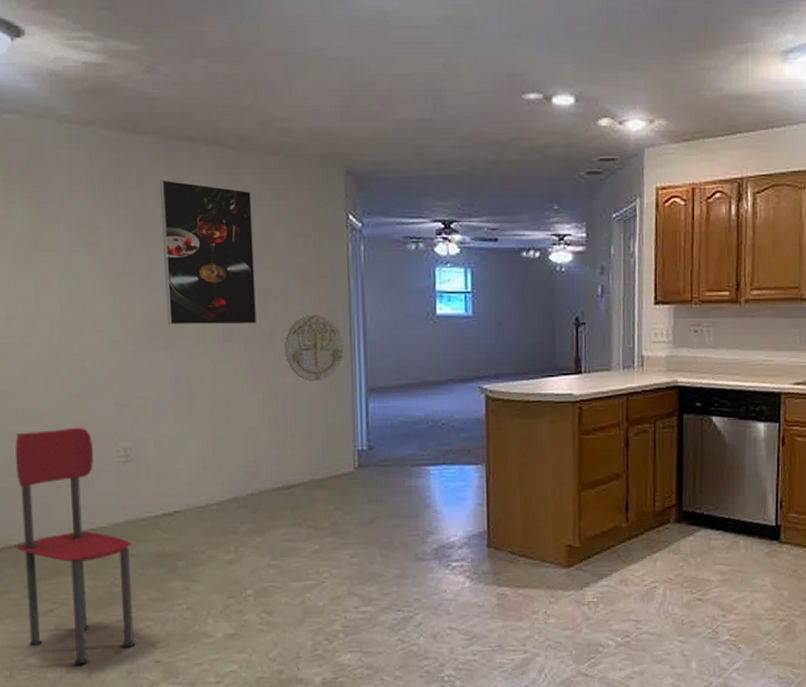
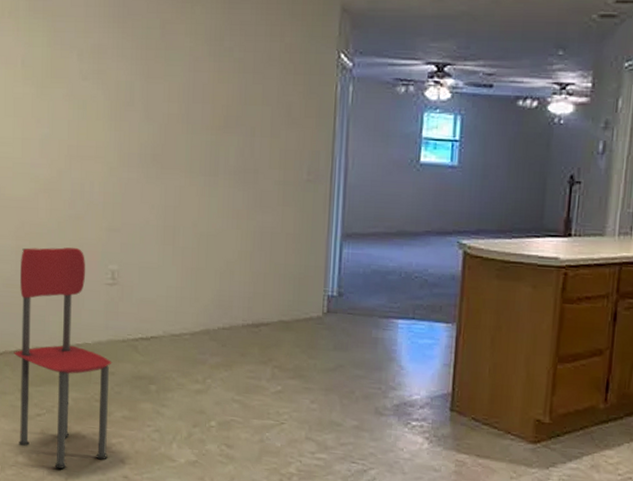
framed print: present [159,179,258,325] -> none [160,12,248,160]
wall decoration: present [284,314,344,382] -> none [265,154,324,223]

